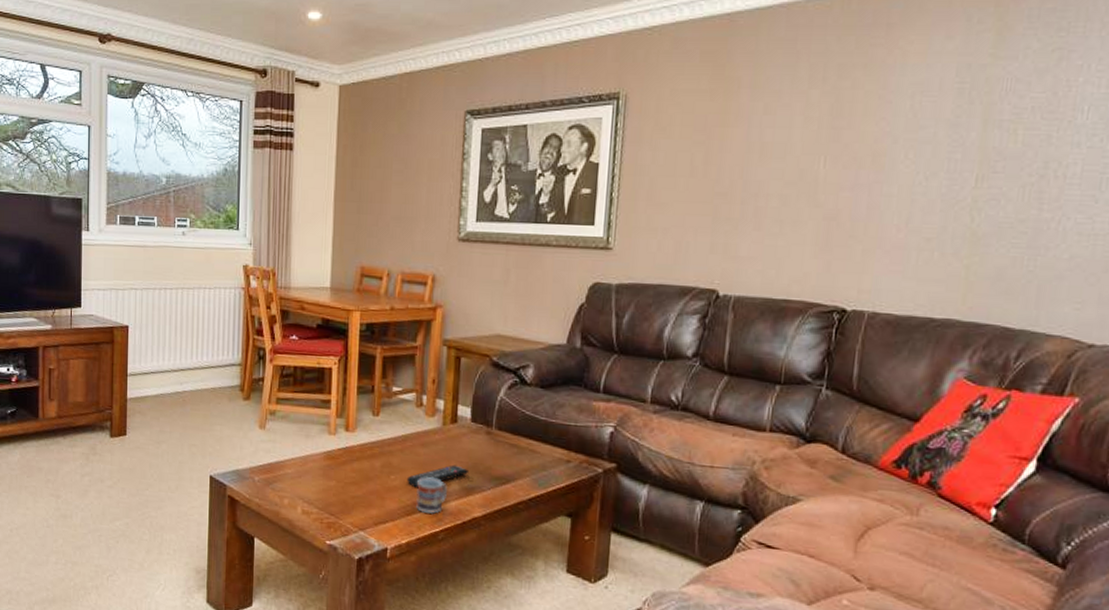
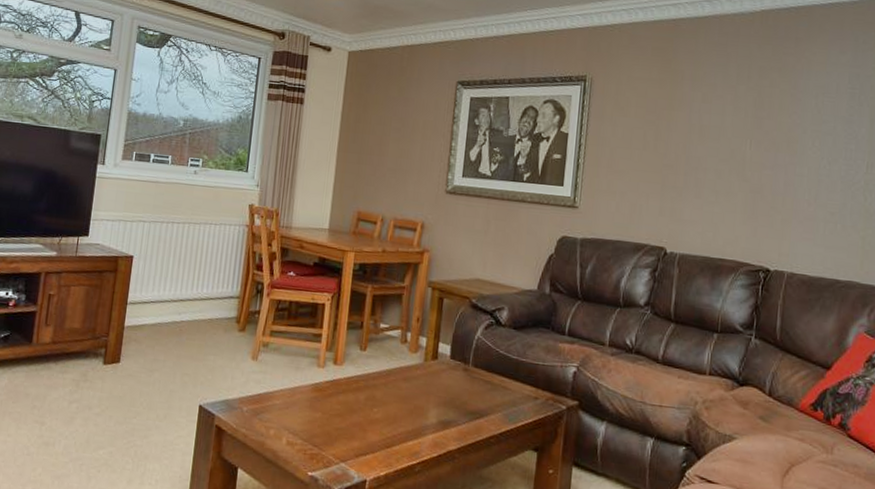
remote control: present [406,464,468,487] -> none [388,399,446,420]
cup: present [416,477,447,514] -> none [396,410,426,447]

